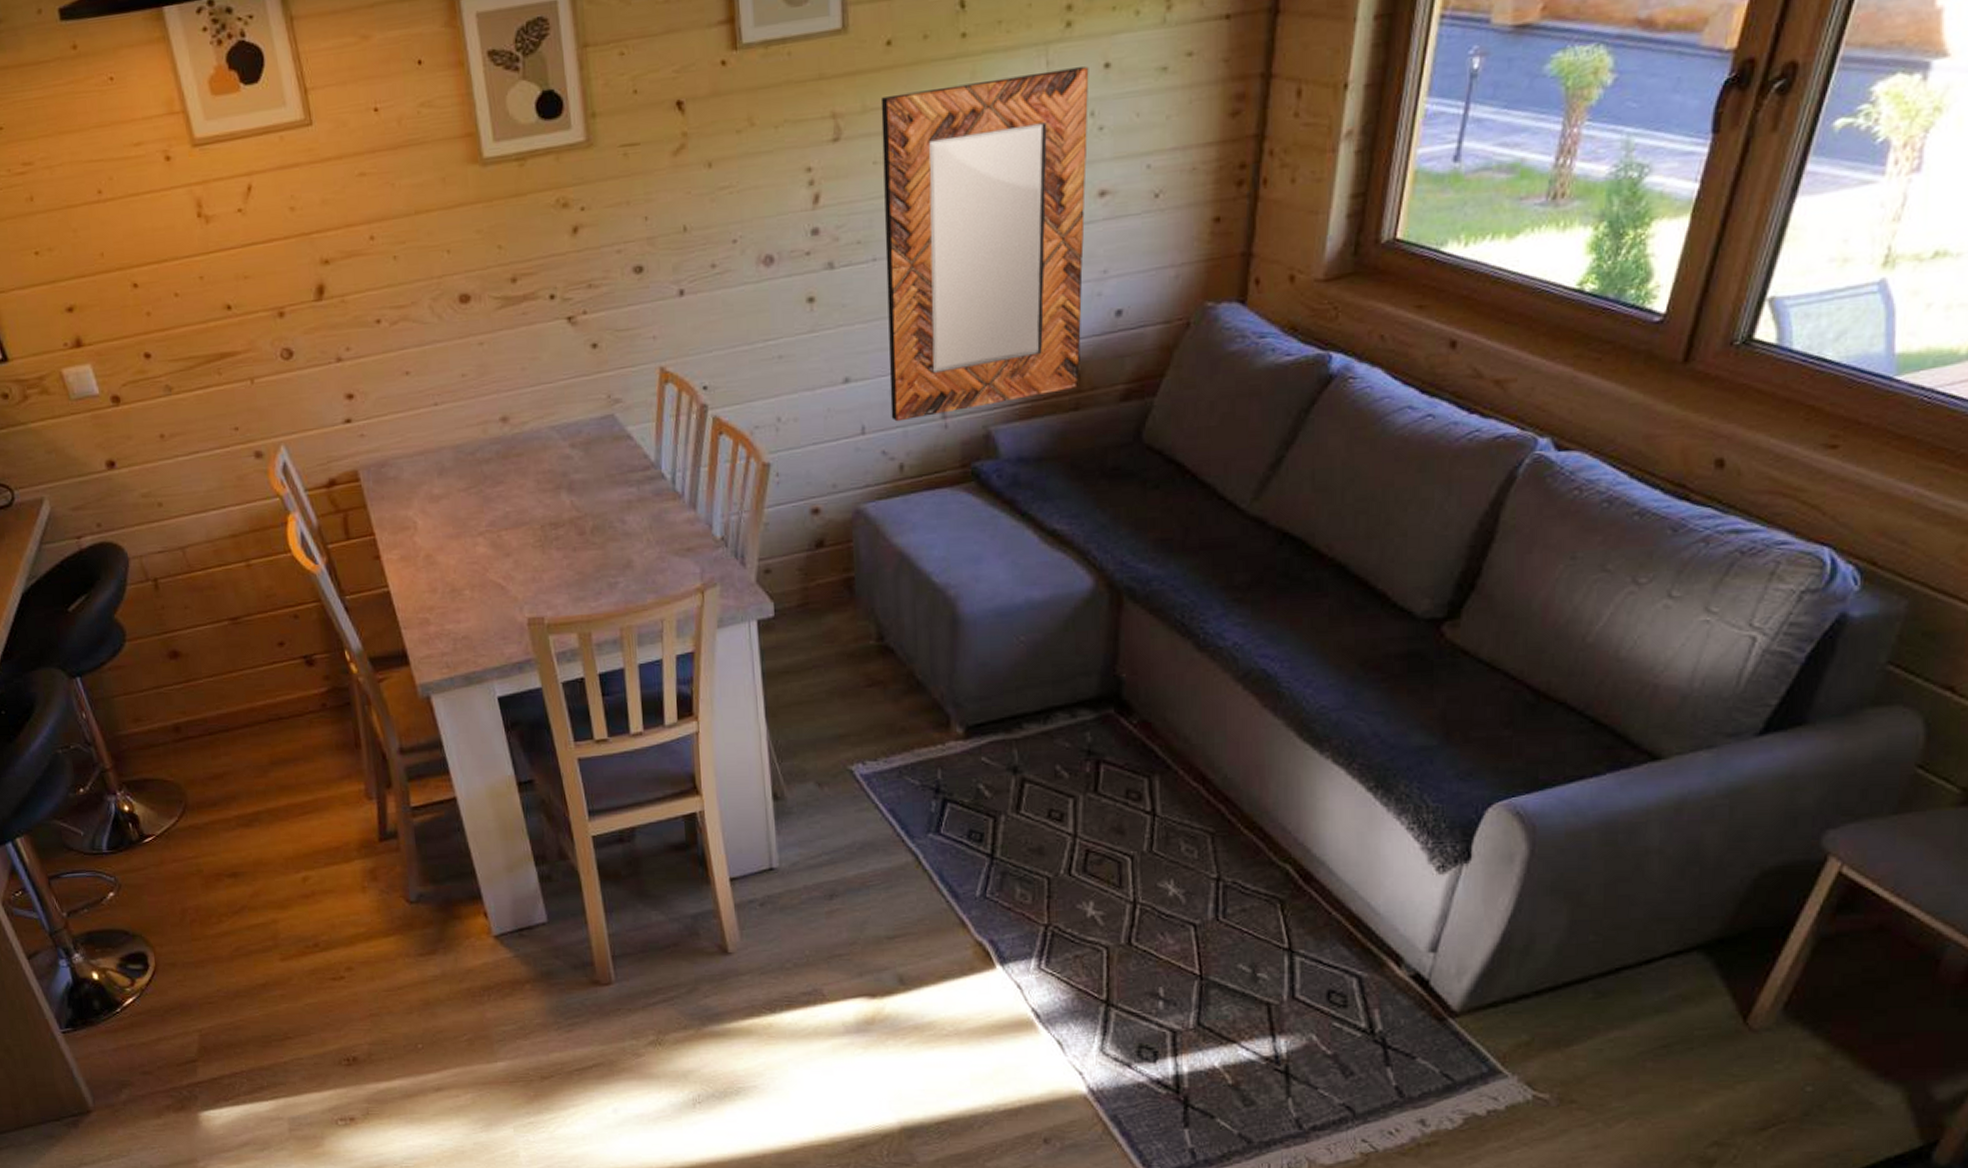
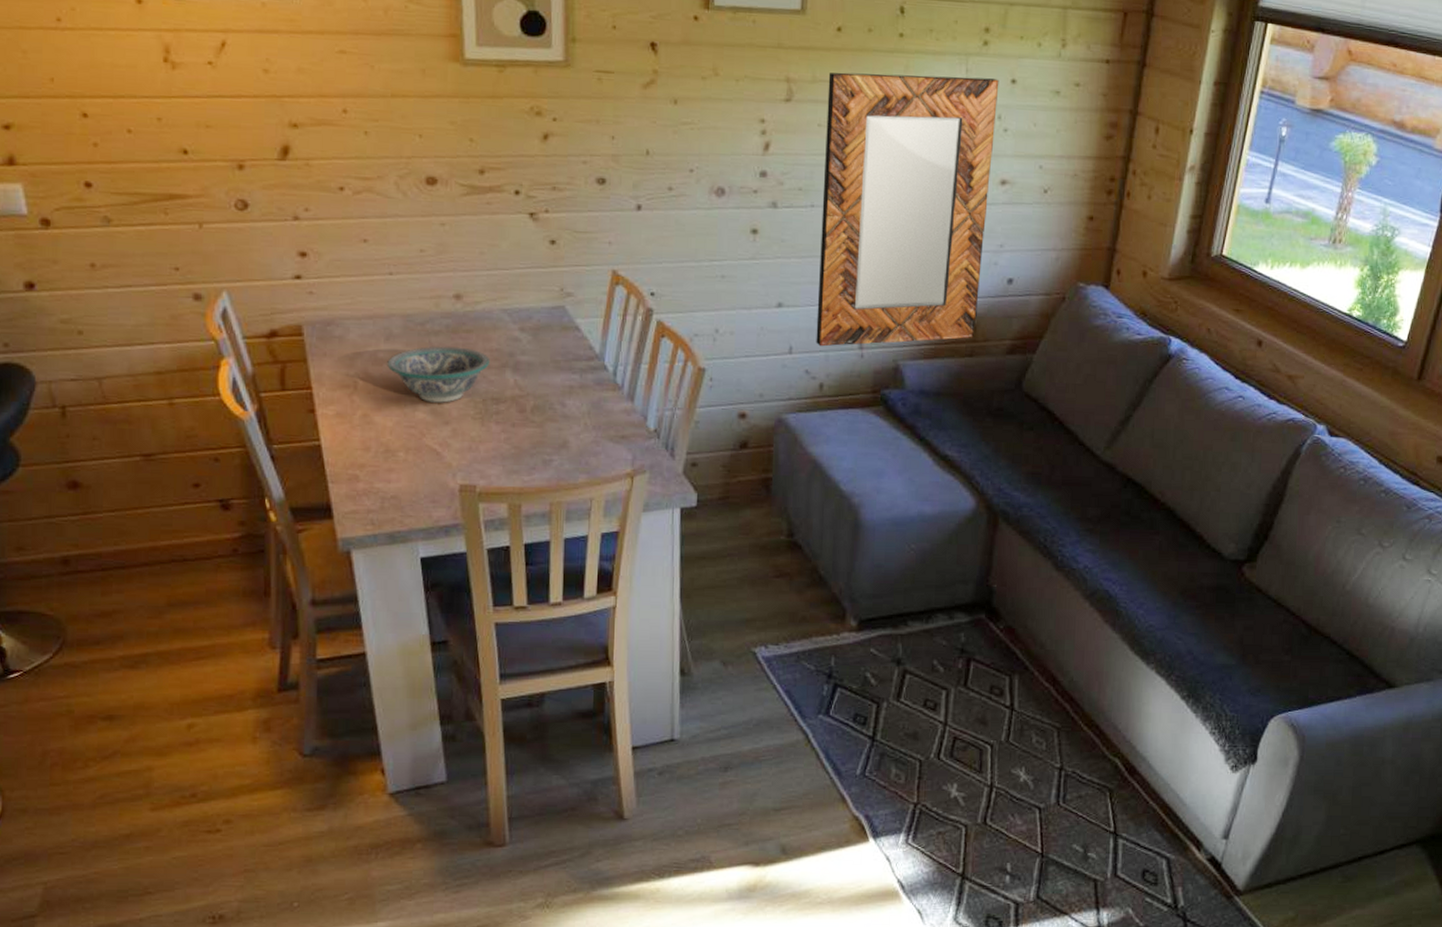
bowl: none [443,473,543,535] -> present [387,346,489,403]

